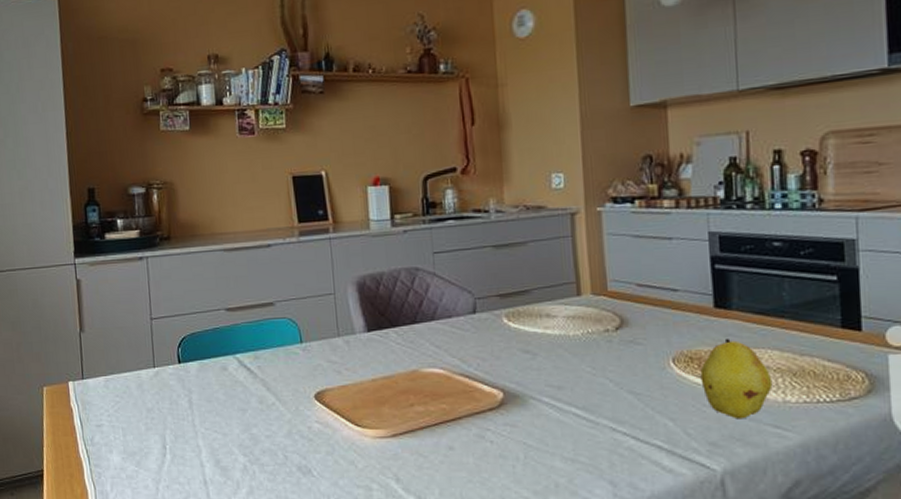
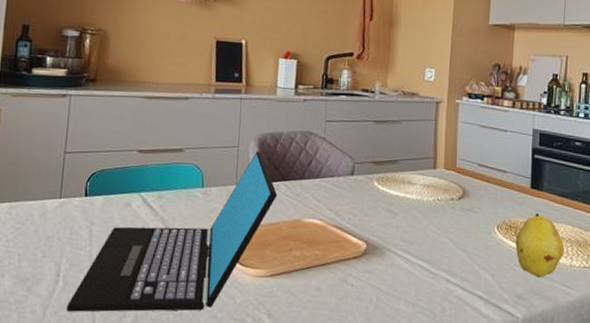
laptop: none [178,296,388,485] -> present [66,151,278,312]

